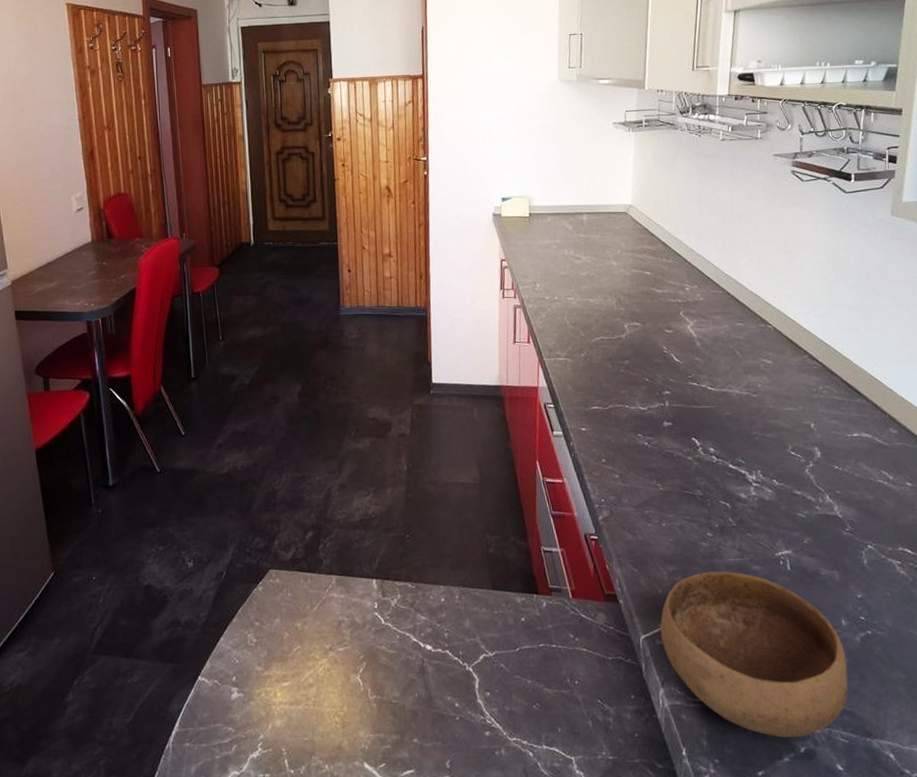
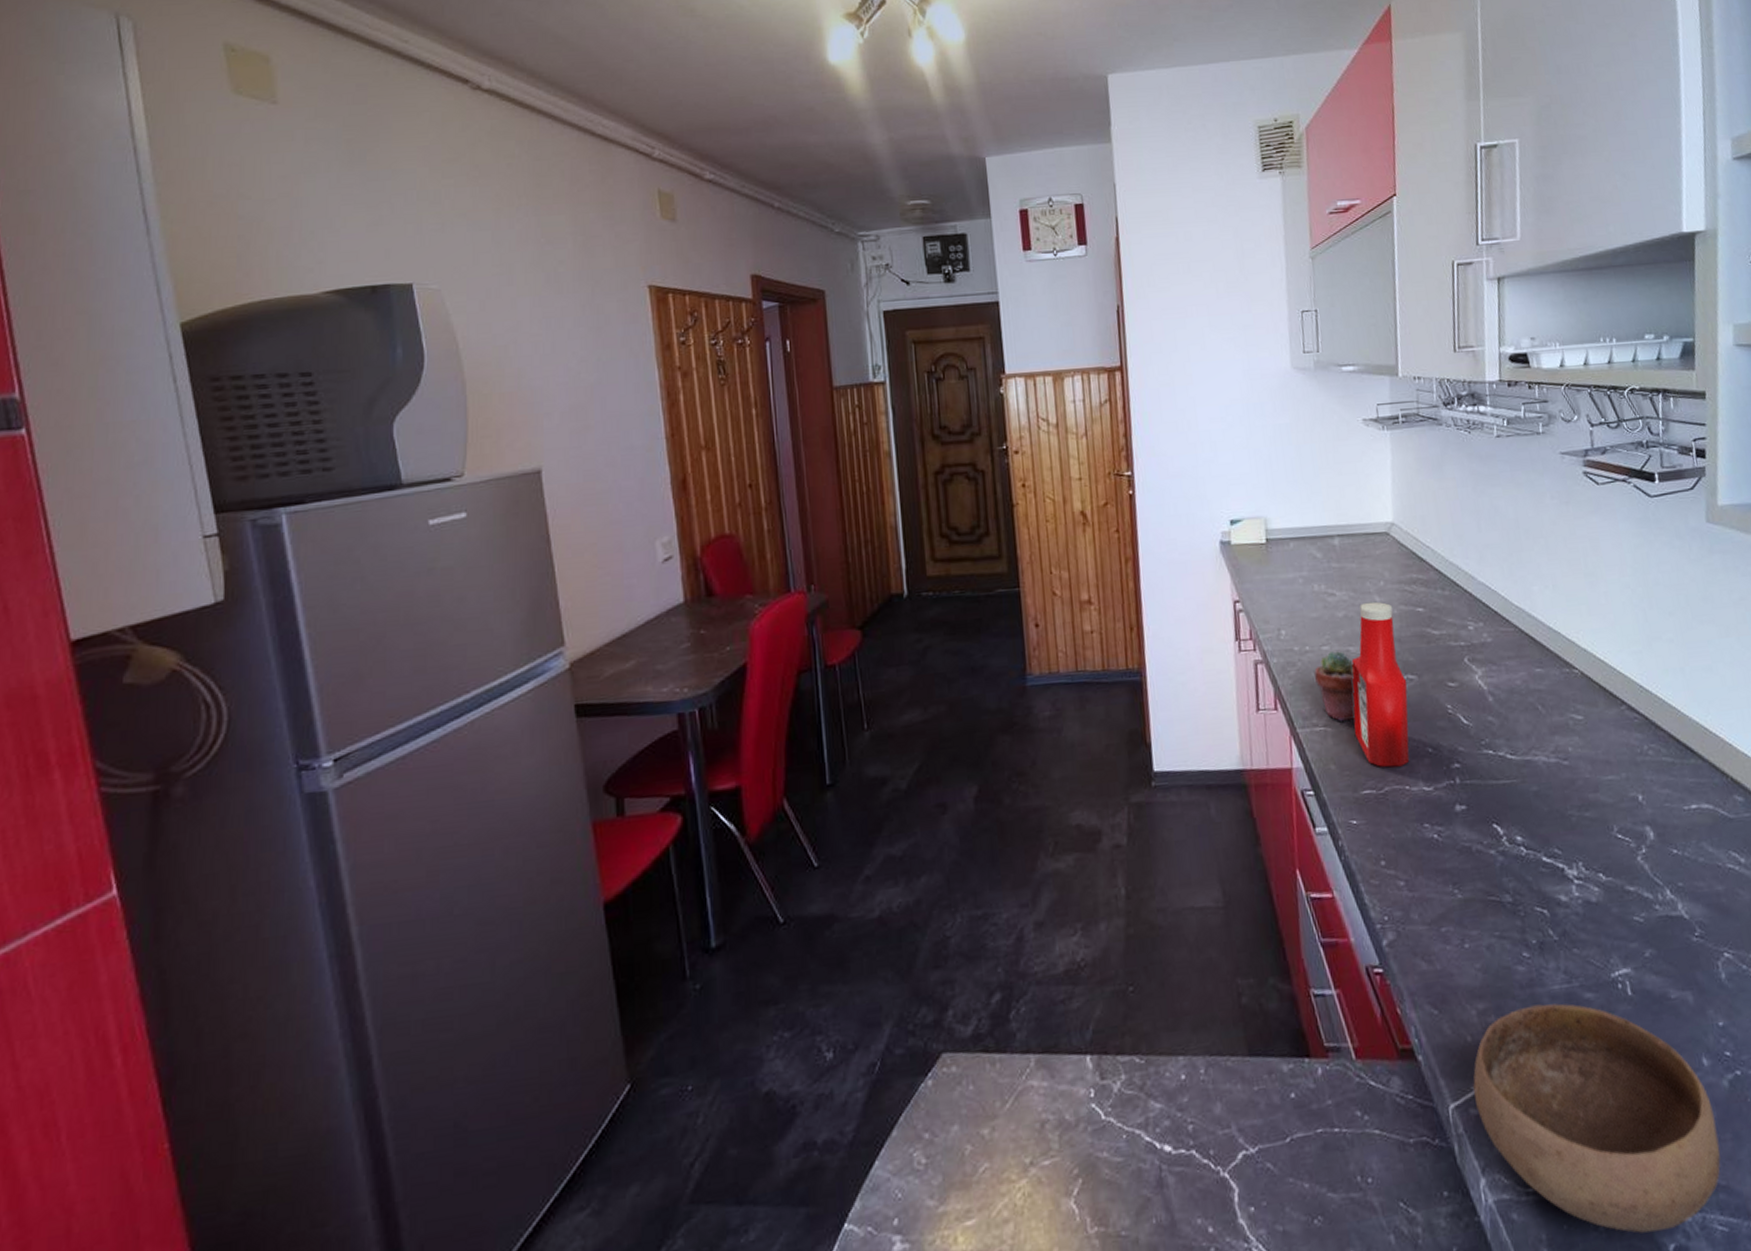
potted succulent: none [560,301,592,354] -> present [1314,651,1356,721]
ketchup bottle: none [588,265,633,391] -> present [1351,601,1410,768]

